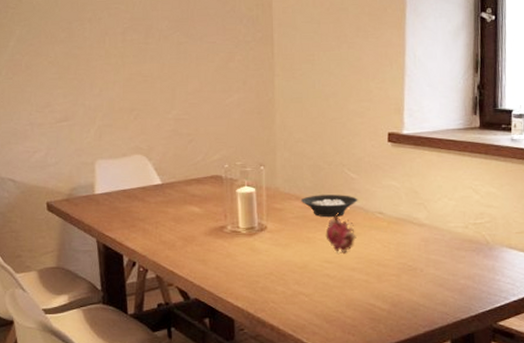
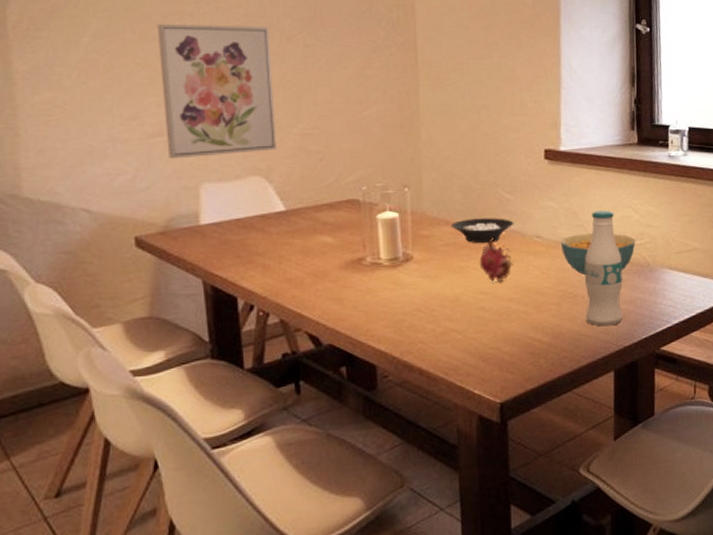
wall art: none [64,28,155,140] -> present [157,24,276,159]
cereal bowl: none [402,211,475,251] -> present [561,233,636,276]
milk bottle: none [423,190,462,299] -> present [584,210,623,327]

